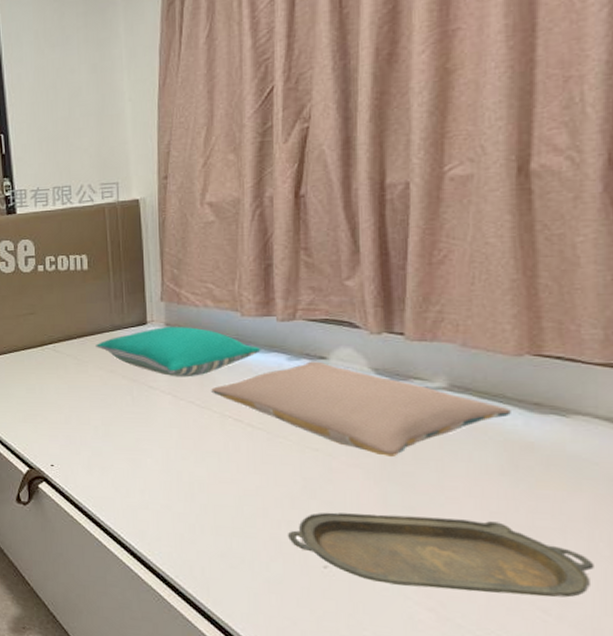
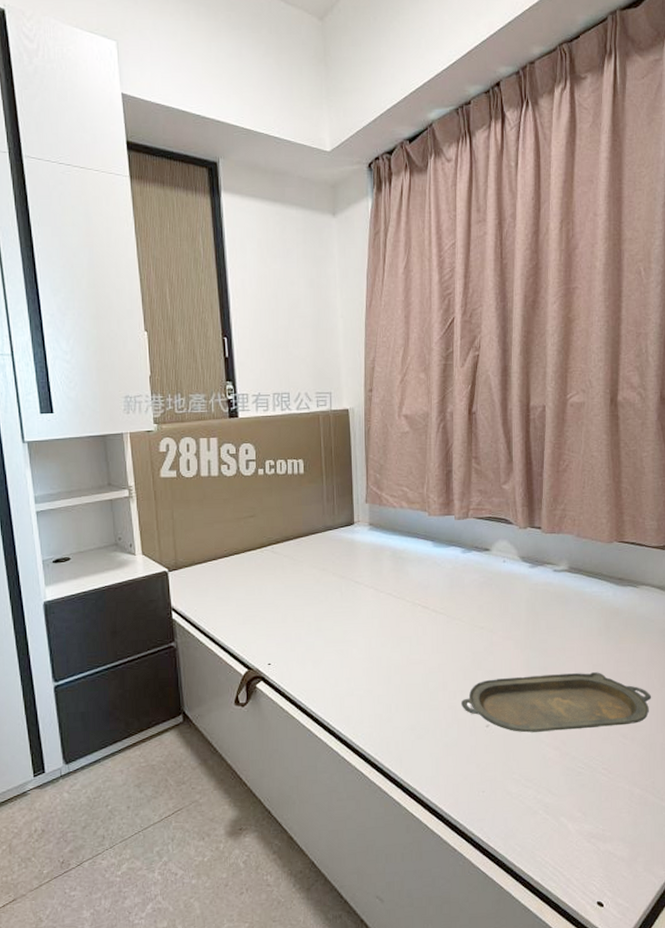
pillow: present [94,326,261,377] -> none [309,525,443,572]
pillow: present [211,361,511,457] -> none [405,552,605,628]

